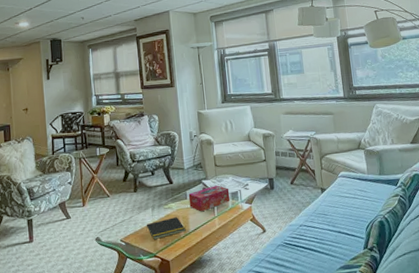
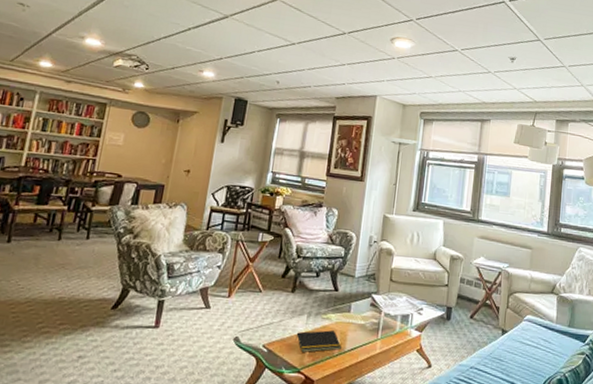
tissue box: present [188,185,230,212] -> none [351,302,400,331]

